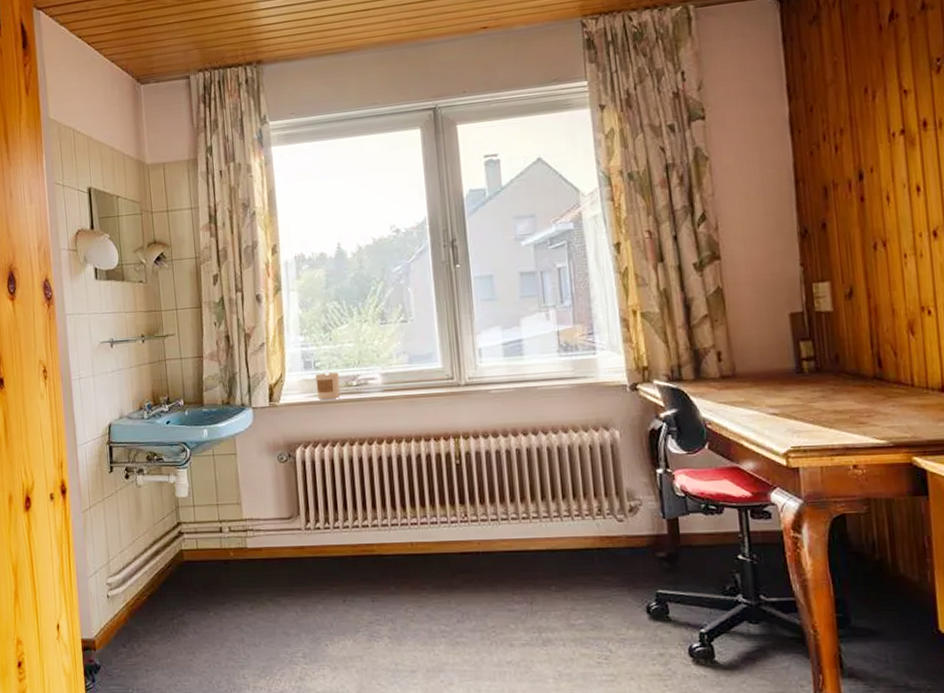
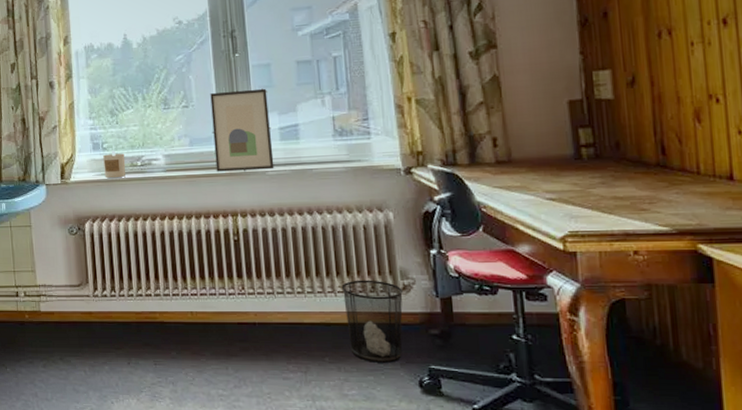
picture frame: none [430,301,498,391] -> present [210,88,275,172]
waste bin: none [567,502,630,589] -> present [341,280,403,363]

